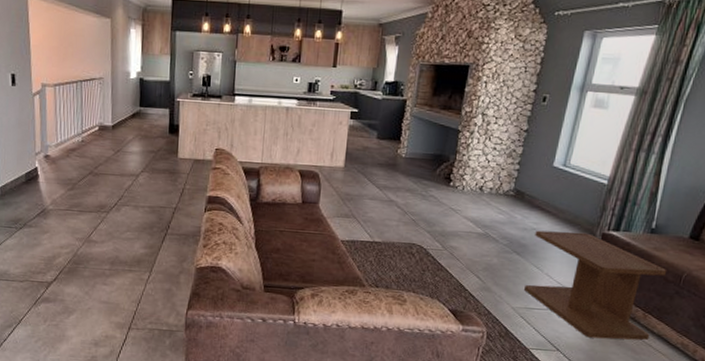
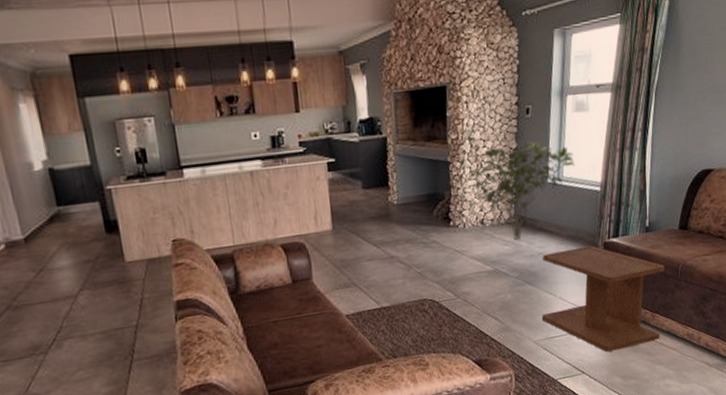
shrub: none [475,125,585,211] -> present [469,141,575,240]

